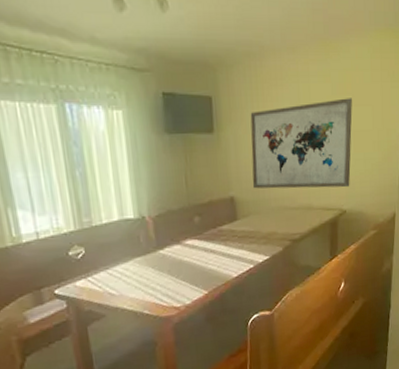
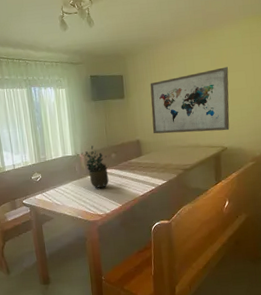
potted plant: none [149,203,190,270] -> present [82,145,109,189]

